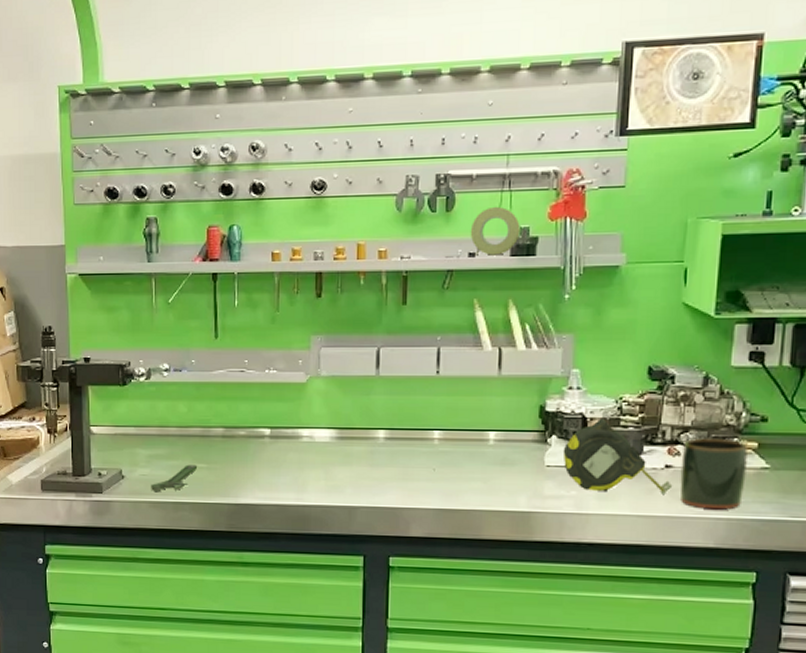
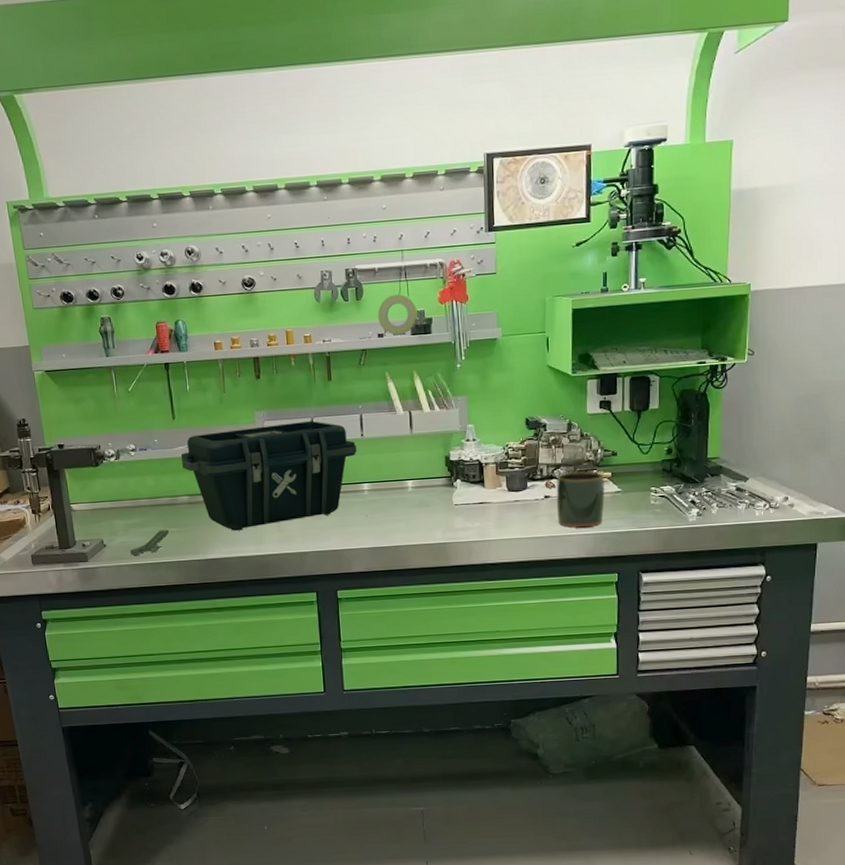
toolbox: none [219,350,430,474] -> present [180,420,357,531]
tape measure: present [563,418,673,494] -> none [466,462,552,522]

